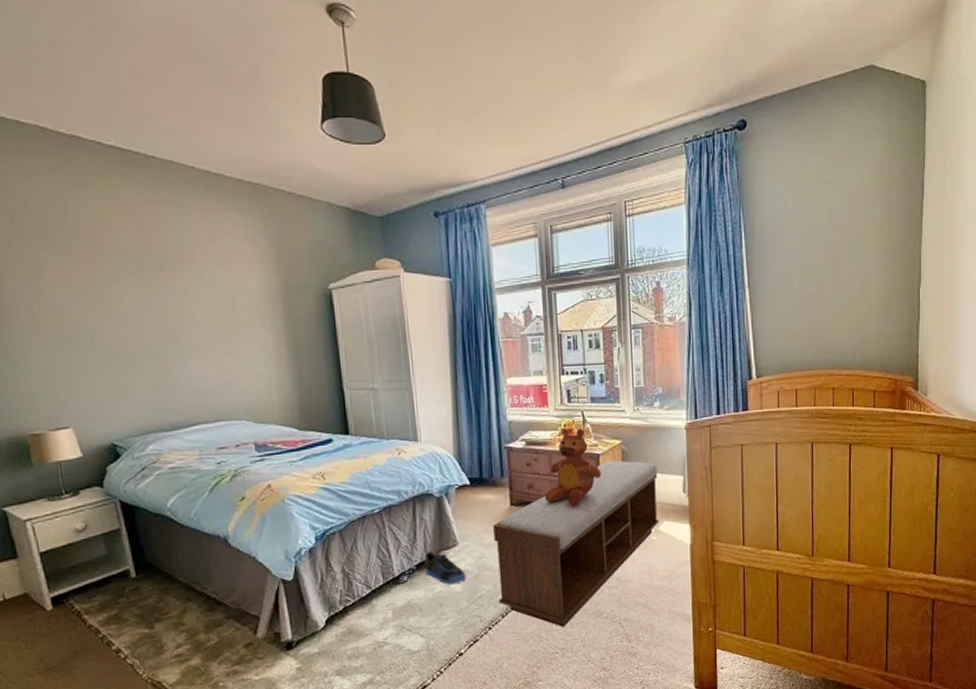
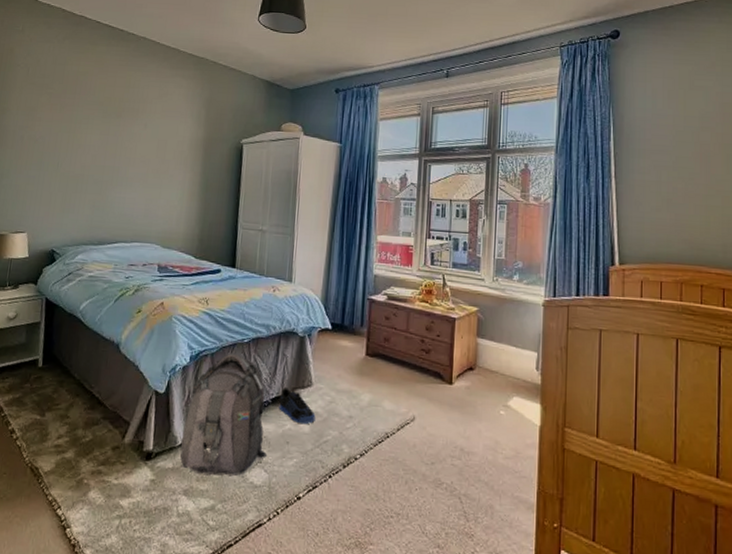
backpack: none [322,525,421,655] -> present [180,353,268,477]
bench: present [493,460,660,628] -> none [343,326,512,491]
teddy bear: present [544,428,602,507] -> none [398,288,456,367]

